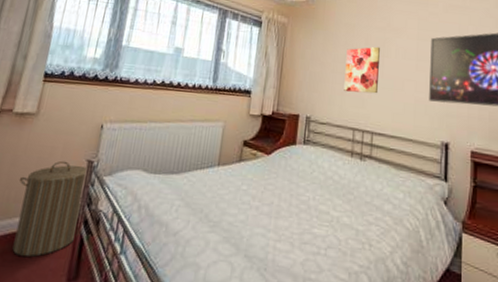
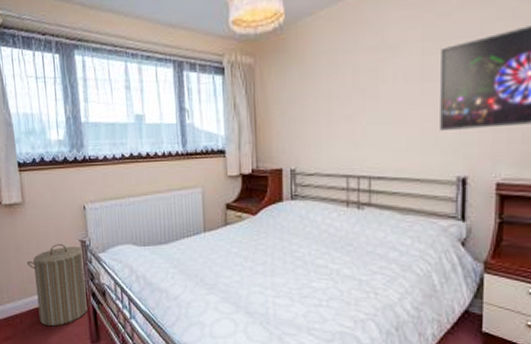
wall art: present [344,46,380,94] -> none [330,73,373,136]

